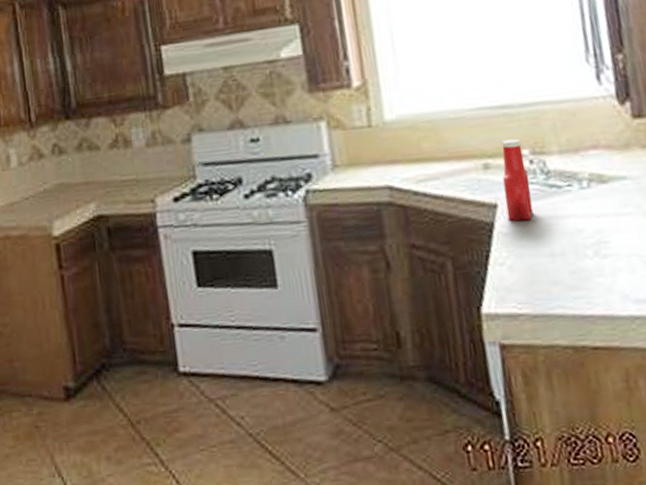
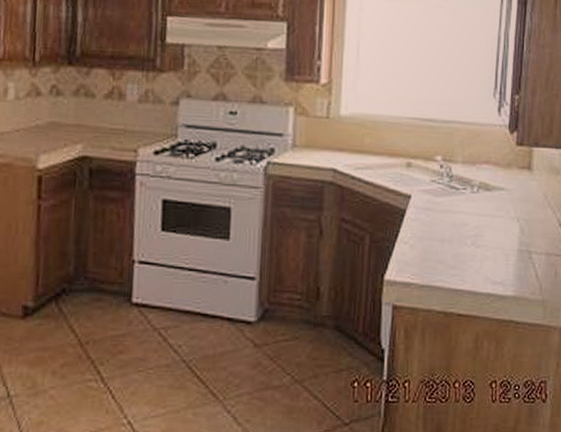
ketchup bottle: present [502,139,533,221] -> none [417,146,438,211]

